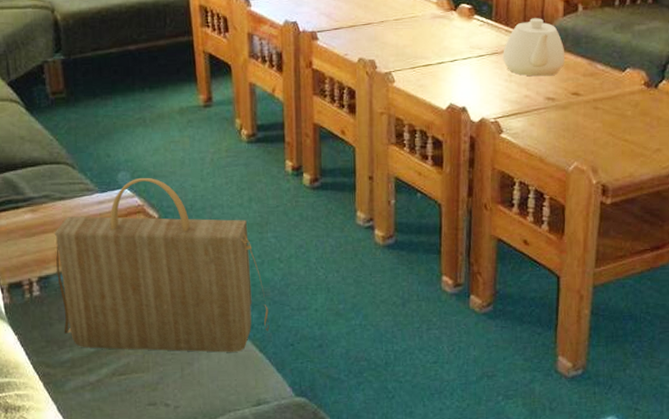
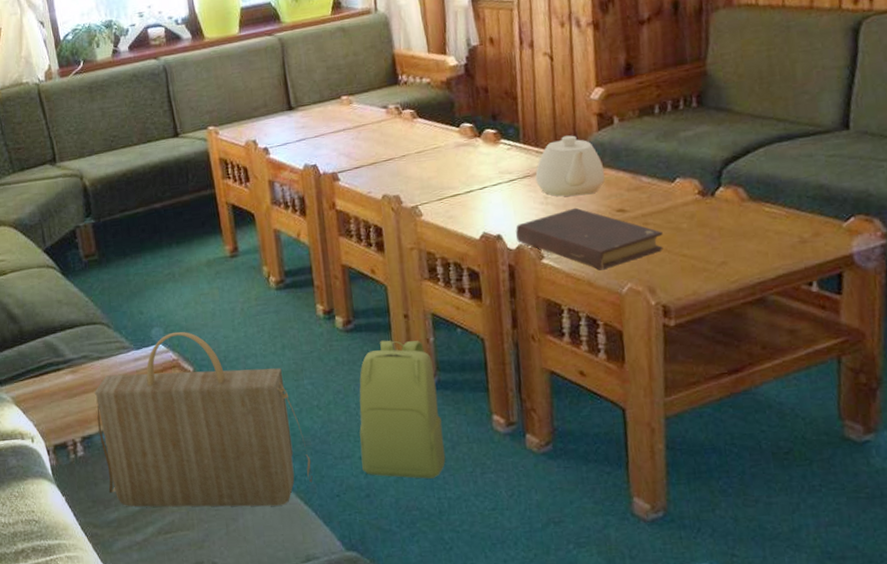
backpack: none [317,199,396,332] -> present [359,340,446,479]
book: none [480,87,610,148] -> present [516,207,663,270]

